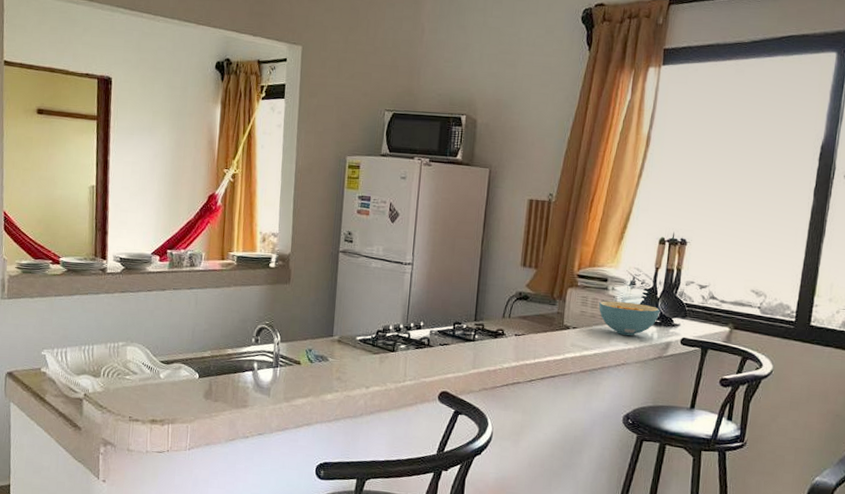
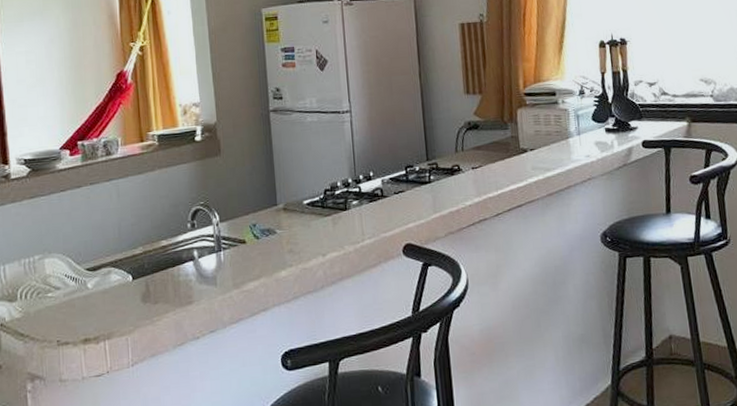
cereal bowl: present [599,301,661,336] -> none [552,112,615,149]

